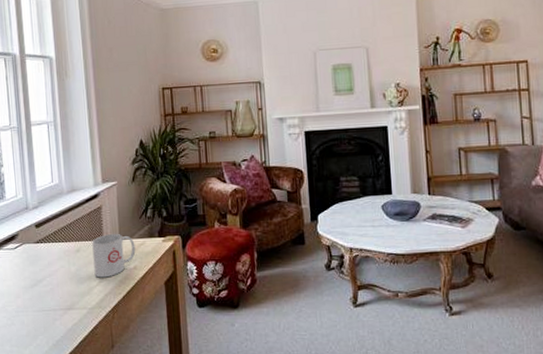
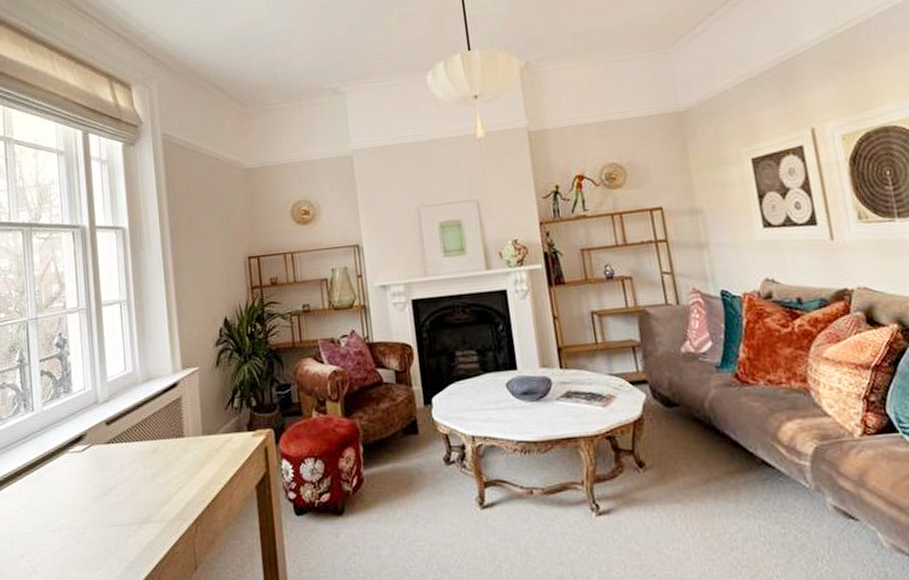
mug: present [92,233,136,278] -> none [171,428,221,483]

